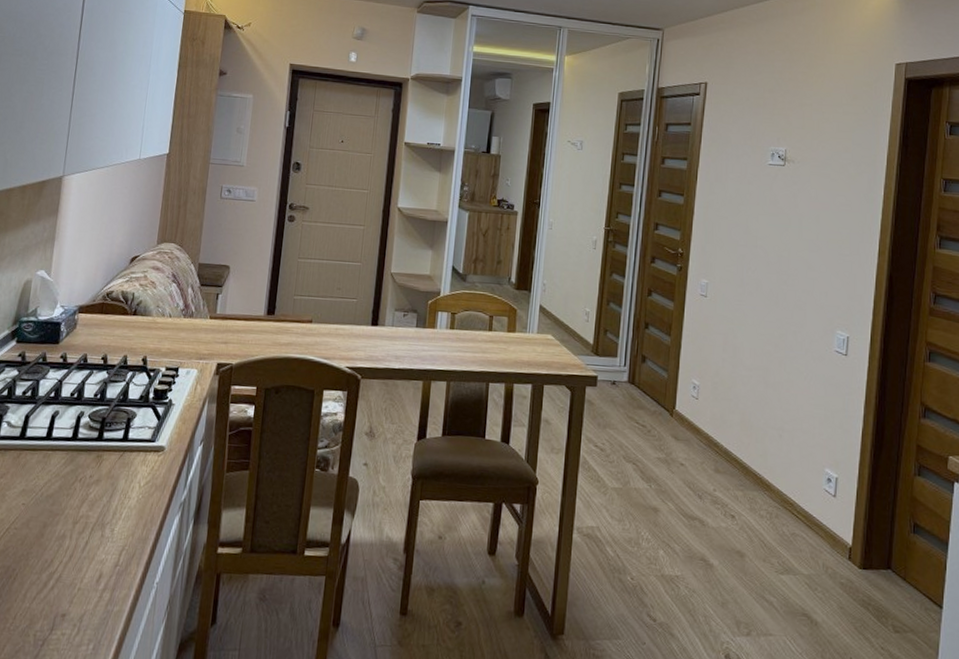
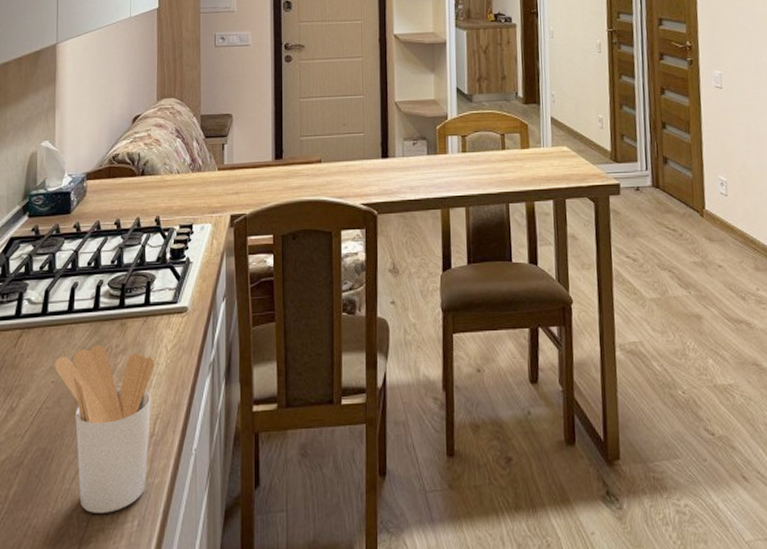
utensil holder: none [26,473,127,635] -> present [54,345,155,513]

